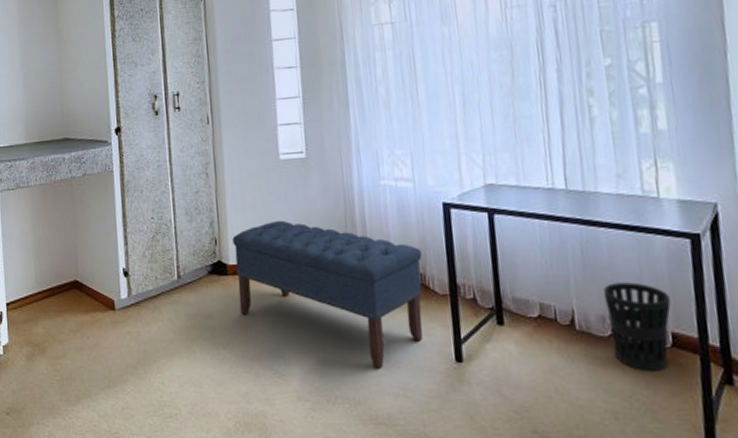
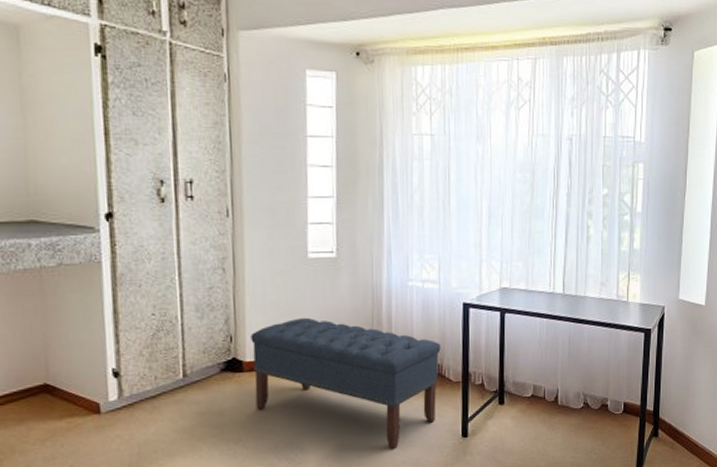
wastebasket: present [603,282,671,371] -> none [581,366,626,432]

